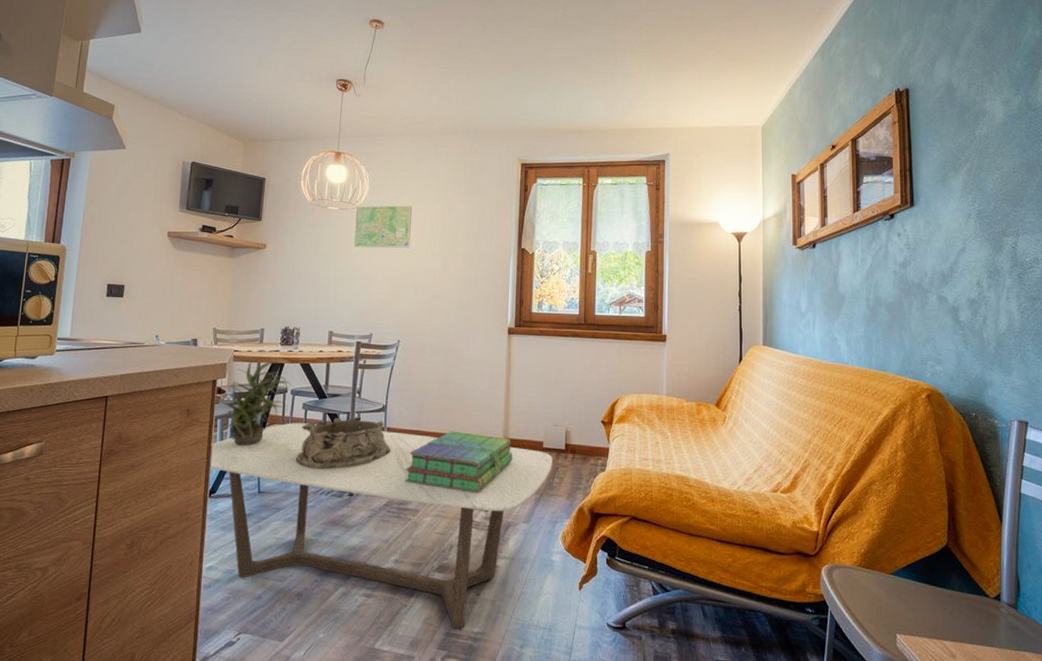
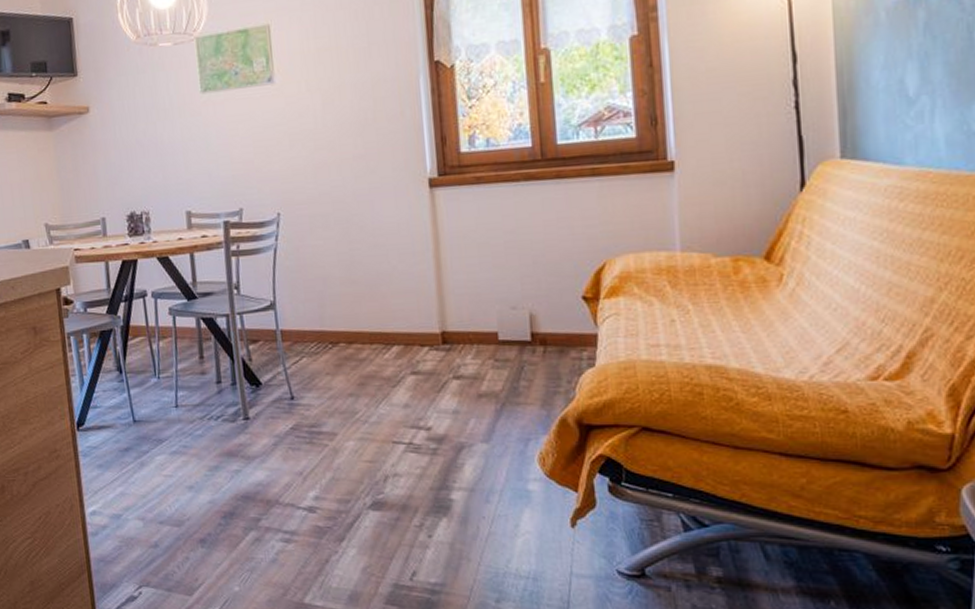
coffee table: present [209,423,553,629] -> none [68,332,515,580]
potted plant: present [216,357,292,446] -> none [64,255,152,366]
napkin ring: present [296,416,391,469] -> none [171,319,290,389]
stack of books: present [405,431,513,493] -> none [311,327,457,407]

